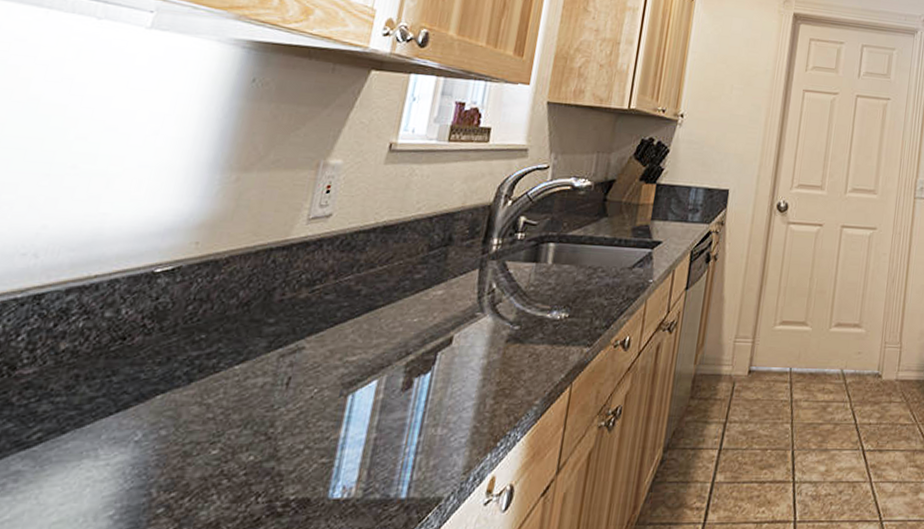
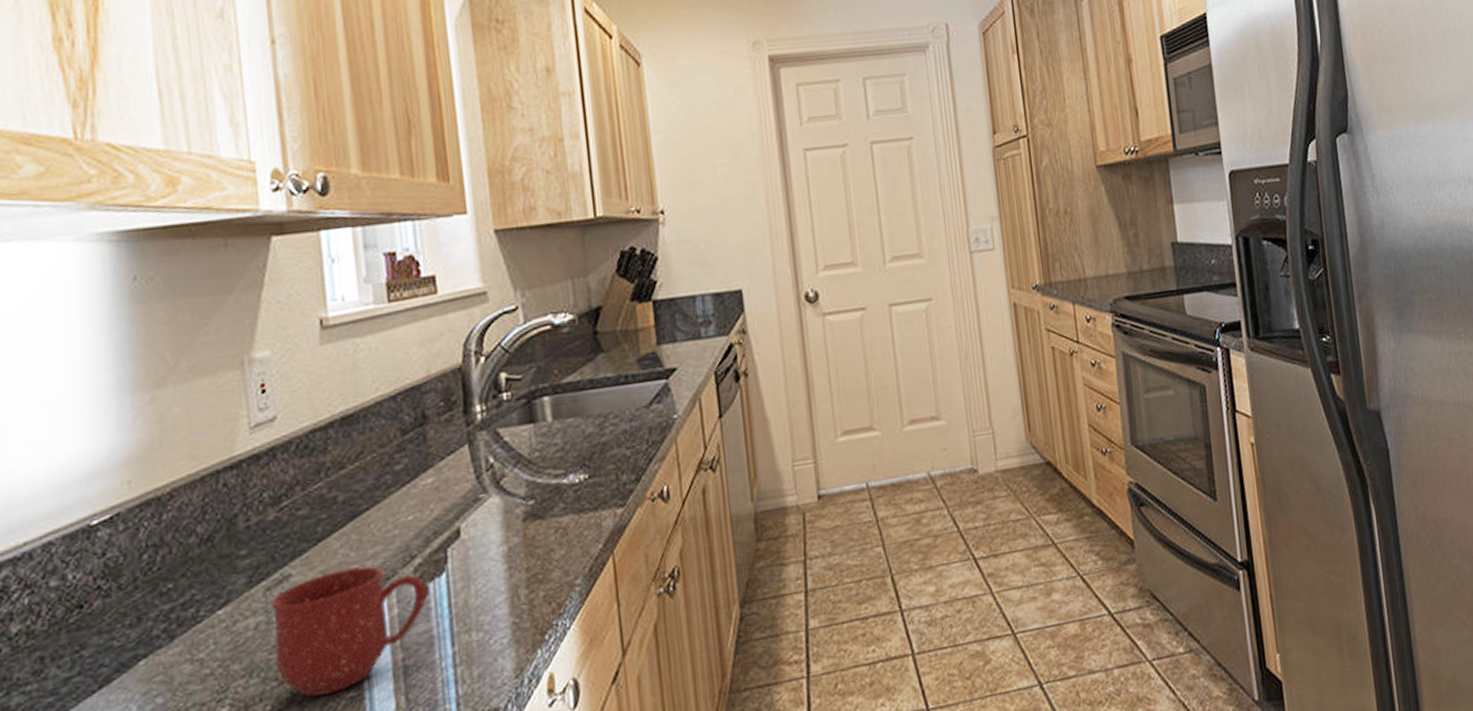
mug: none [268,352,412,456] -> present [270,566,428,698]

